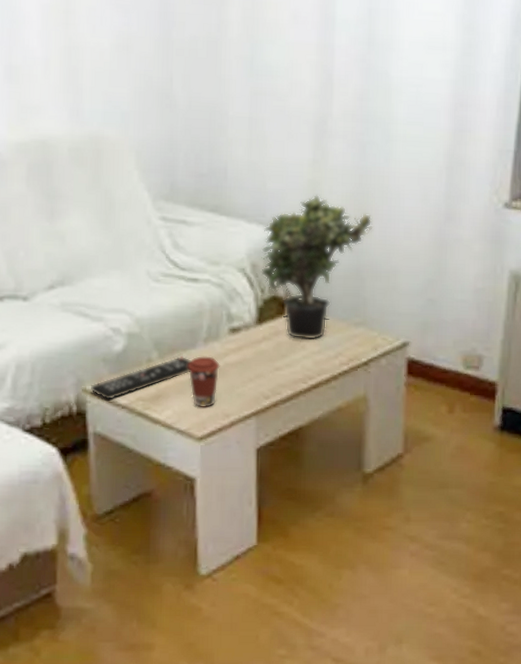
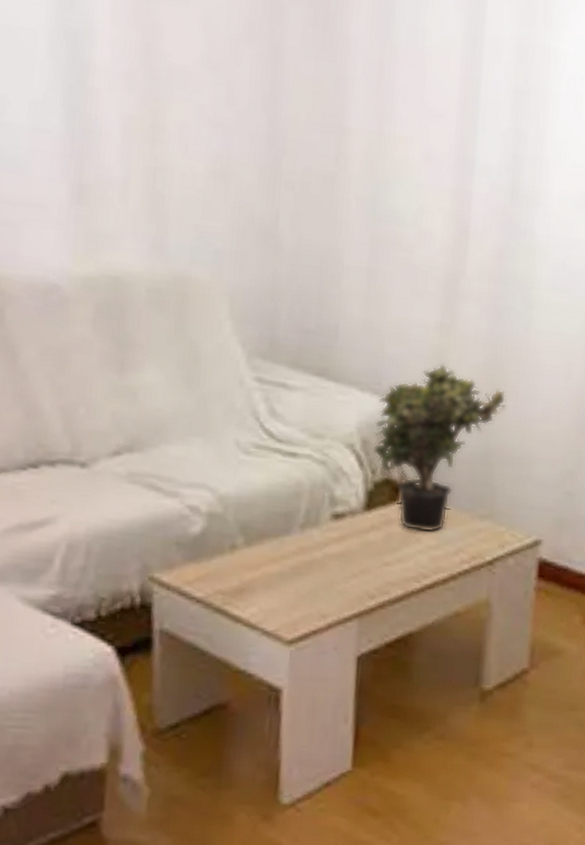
remote control: present [90,356,192,400] -> none [158,544,285,592]
coffee cup: present [187,356,220,407] -> none [279,544,319,606]

